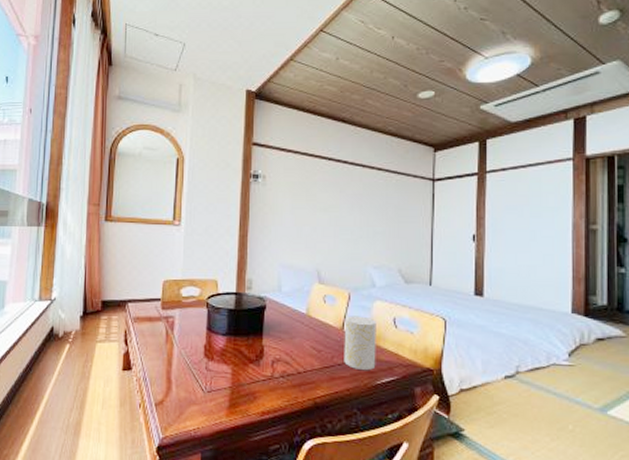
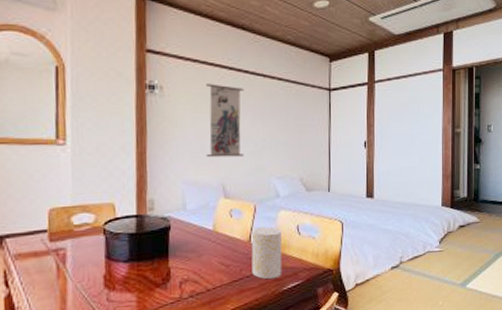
wall scroll: none [302,173,343,244] -> present [205,84,245,158]

